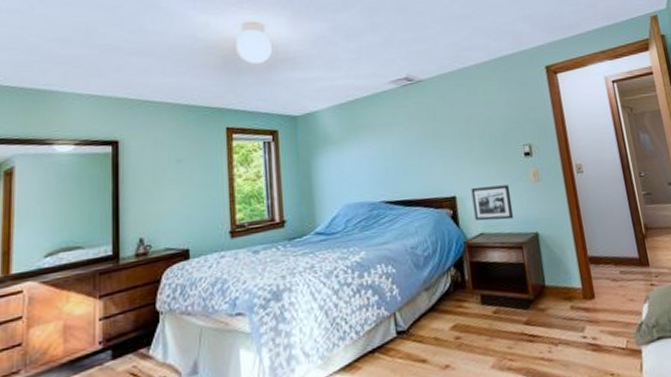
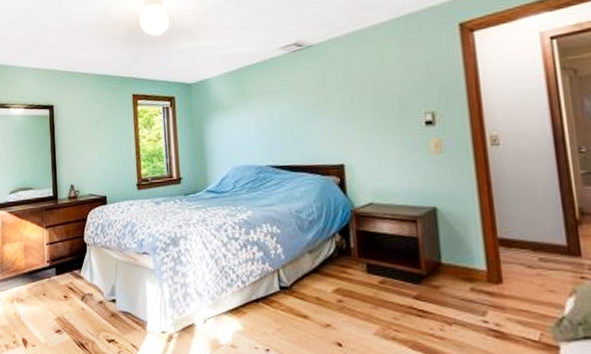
picture frame: present [471,184,514,221] -> none [361,155,409,191]

